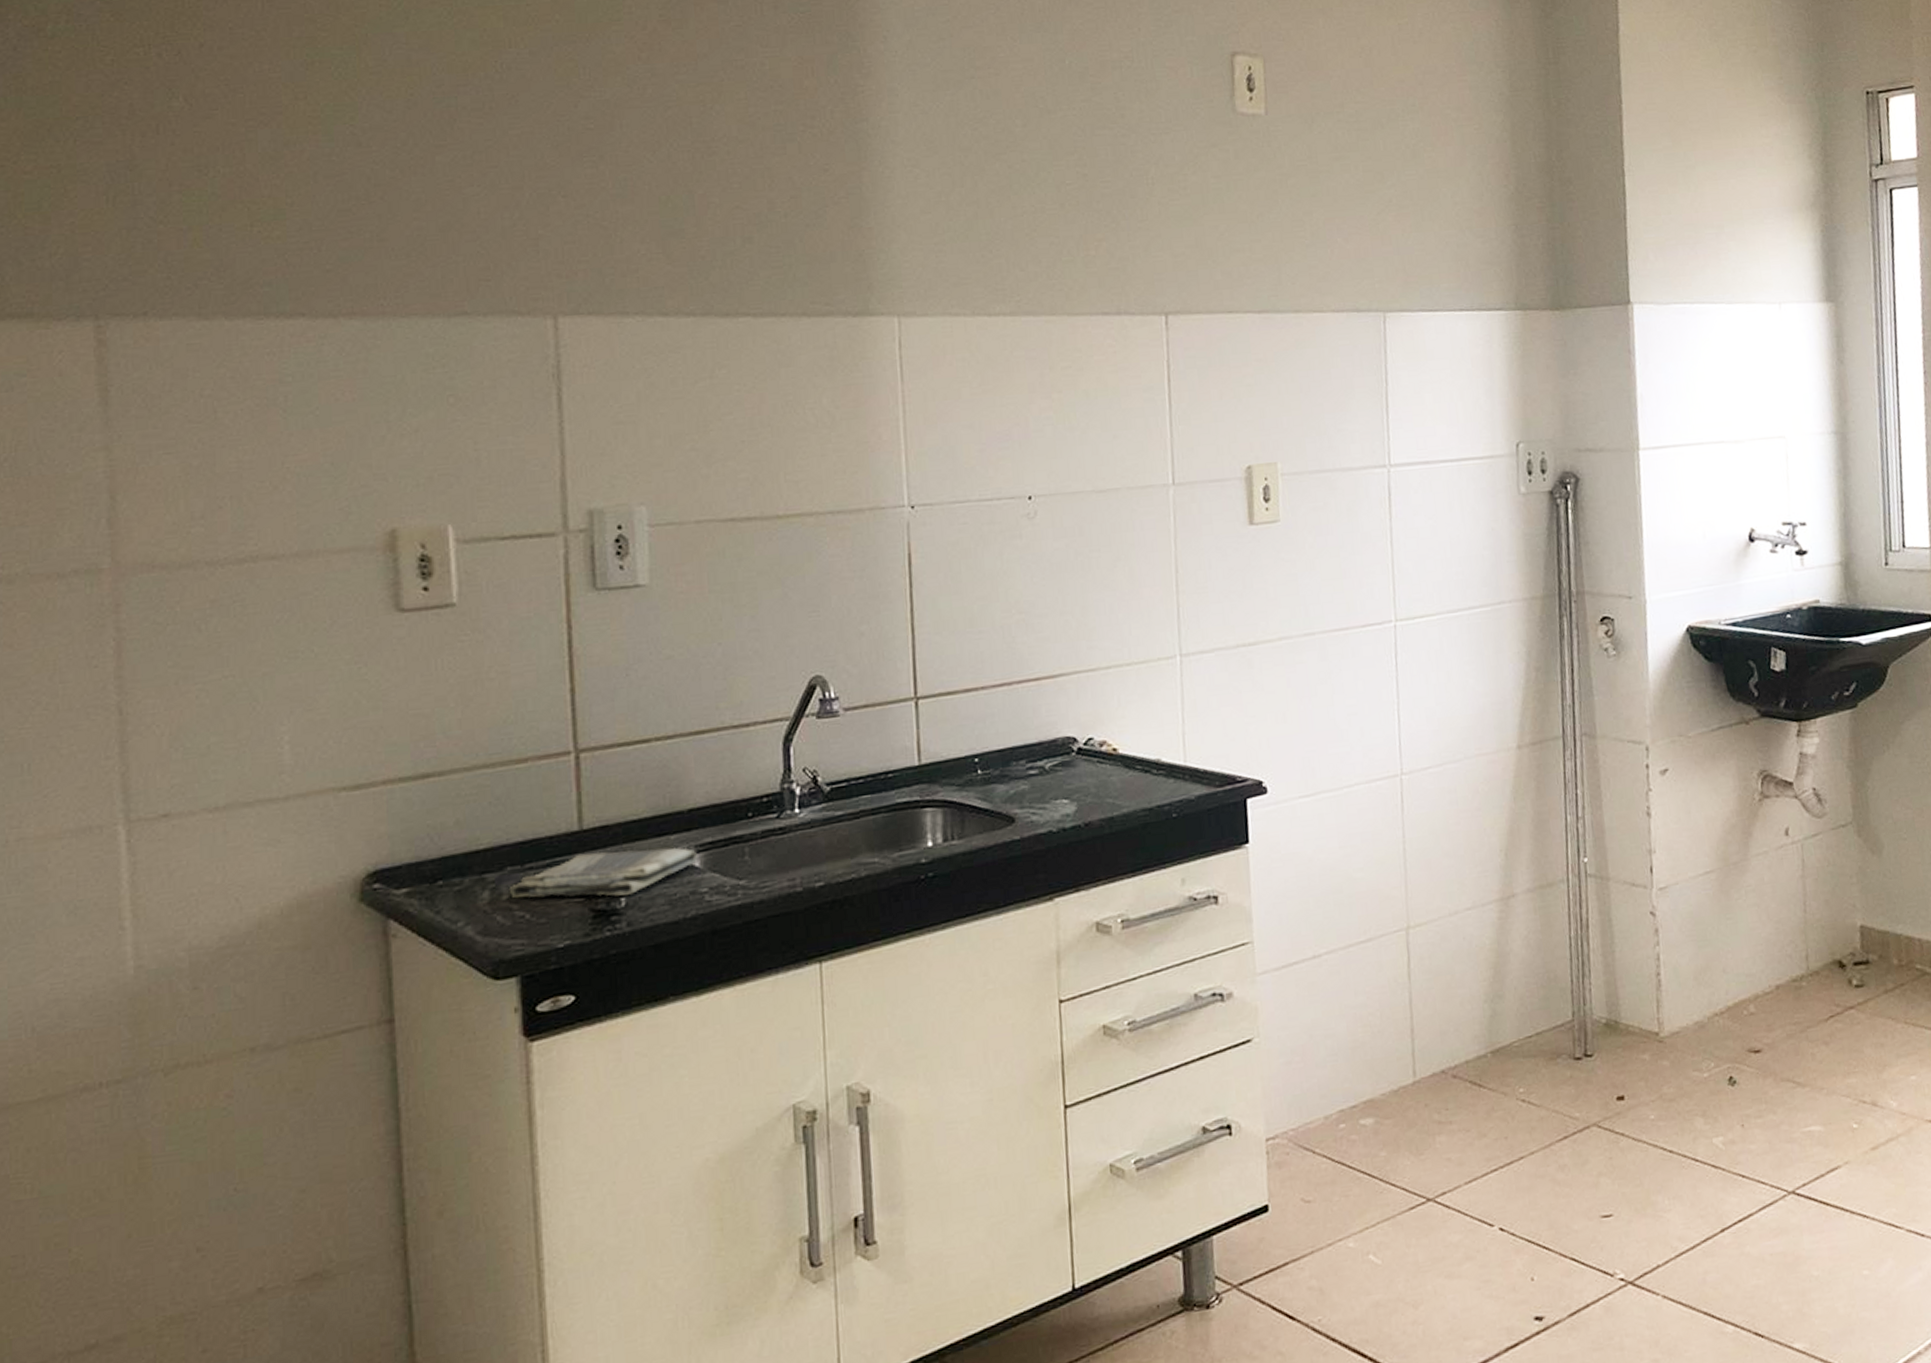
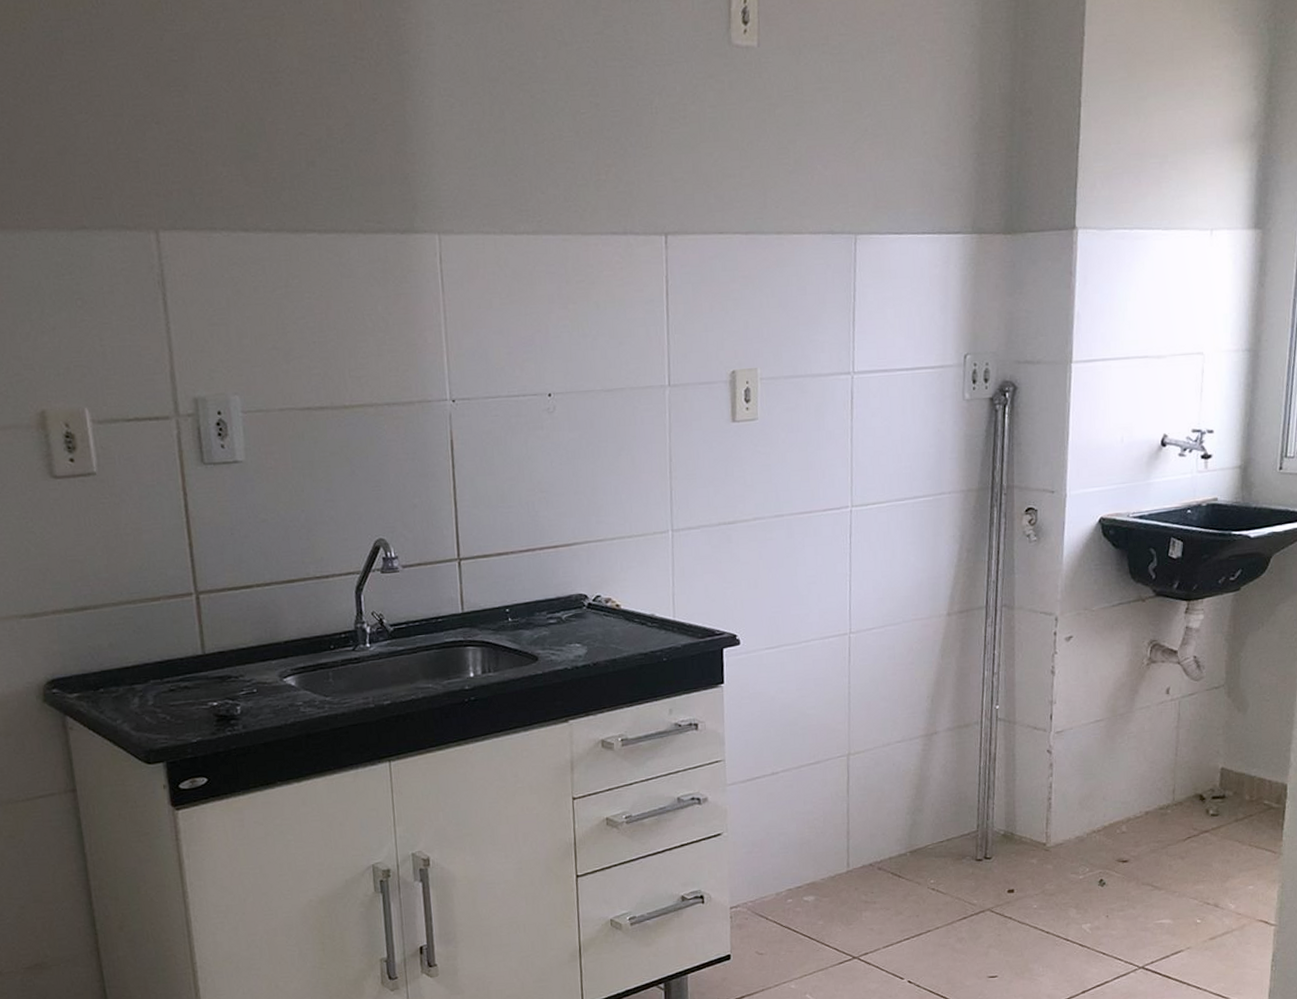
dish towel: present [508,847,698,898] -> none [152,670,294,706]

